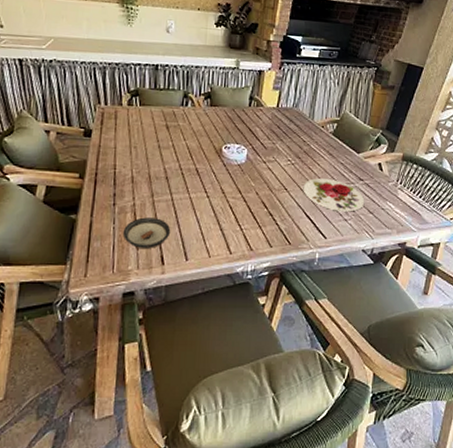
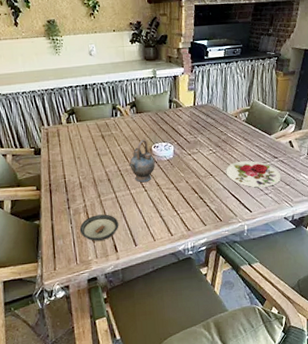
teapot: none [193,137,224,186] -> present [129,139,155,182]

